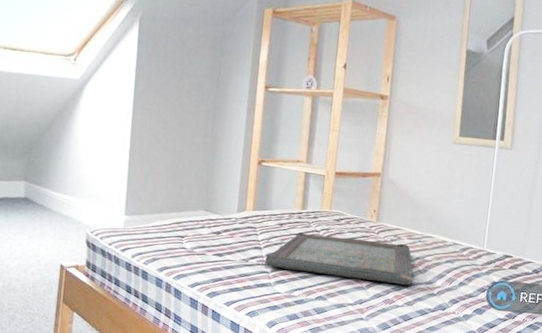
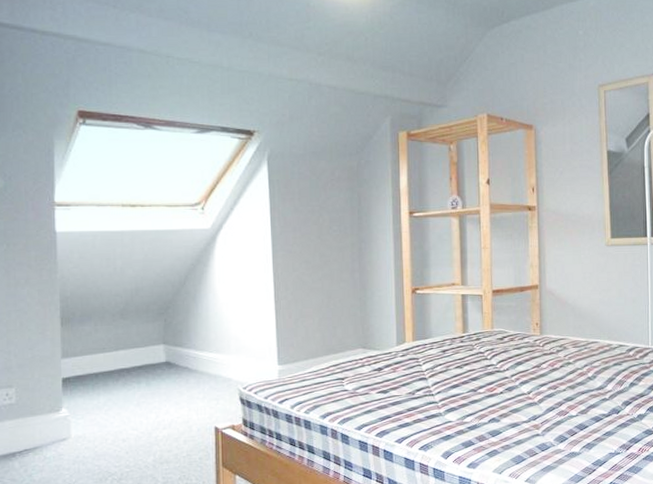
serving tray: present [265,232,413,286] -> none [432,353,584,397]

